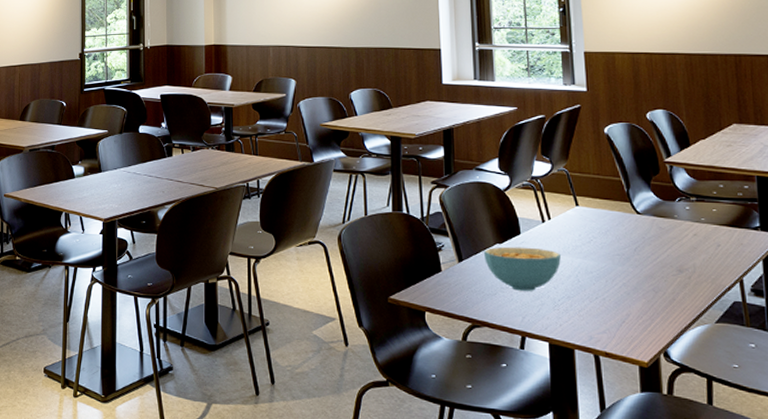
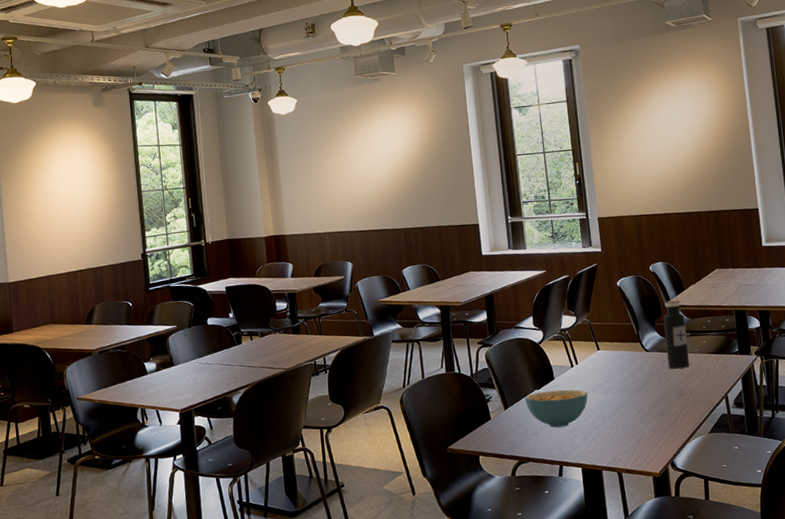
water bottle: none [661,156,694,239] -> present [663,300,690,369]

